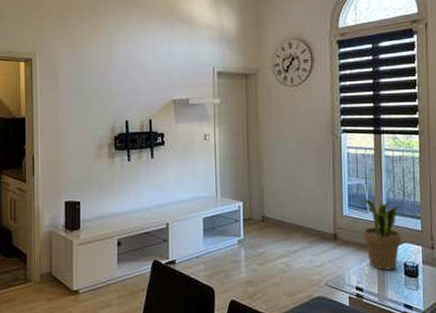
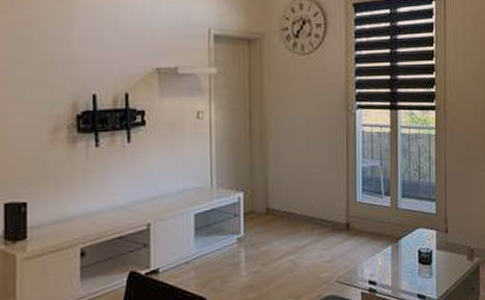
potted plant: present [358,197,402,270] -> none [372,180,417,260]

